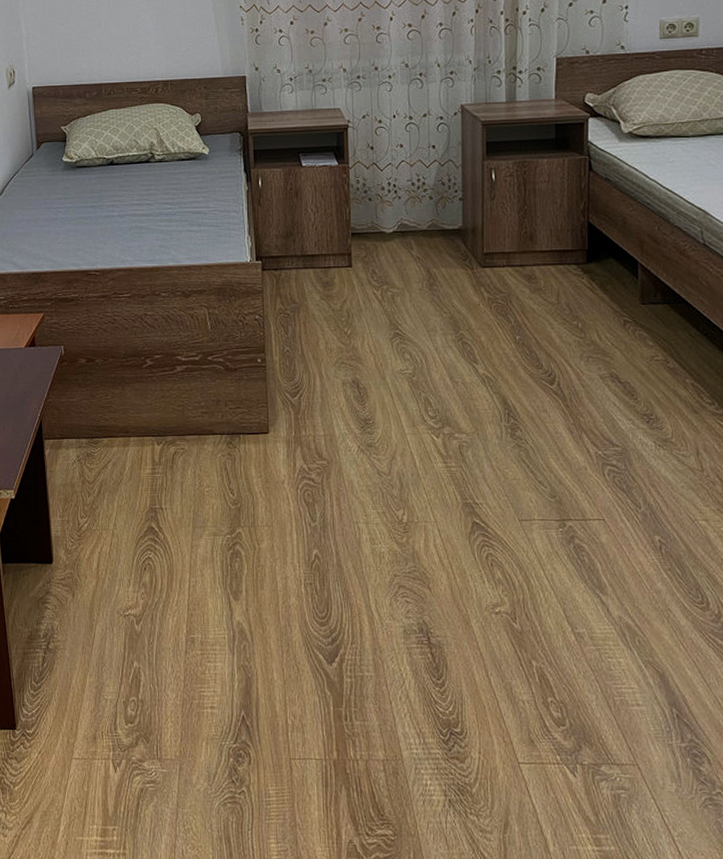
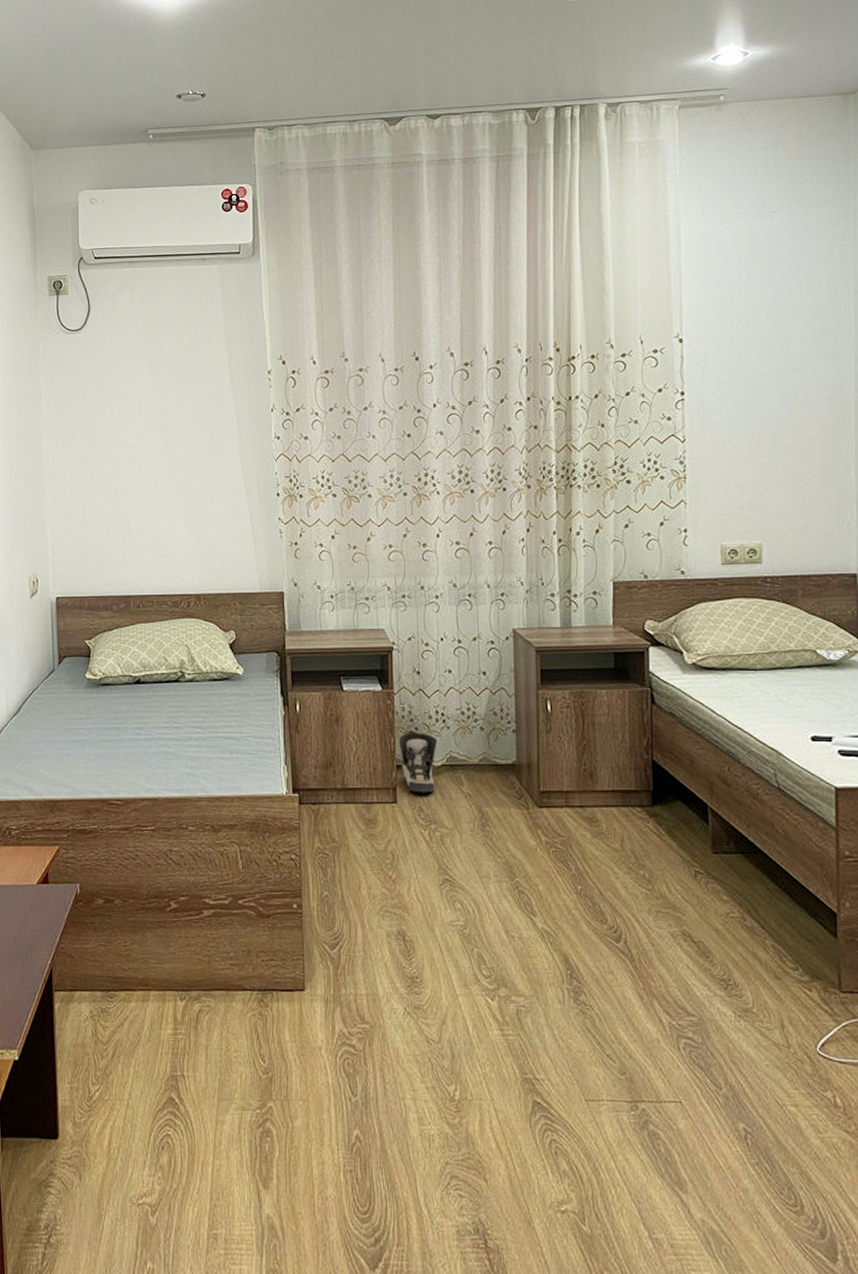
shoe: none [353,200,390,258] -> present [398,730,438,793]

